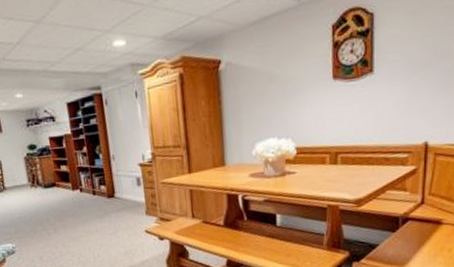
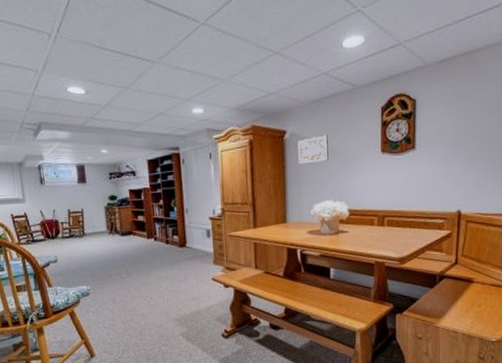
wall art: none [235,62,271,99] -> present [297,135,329,165]

